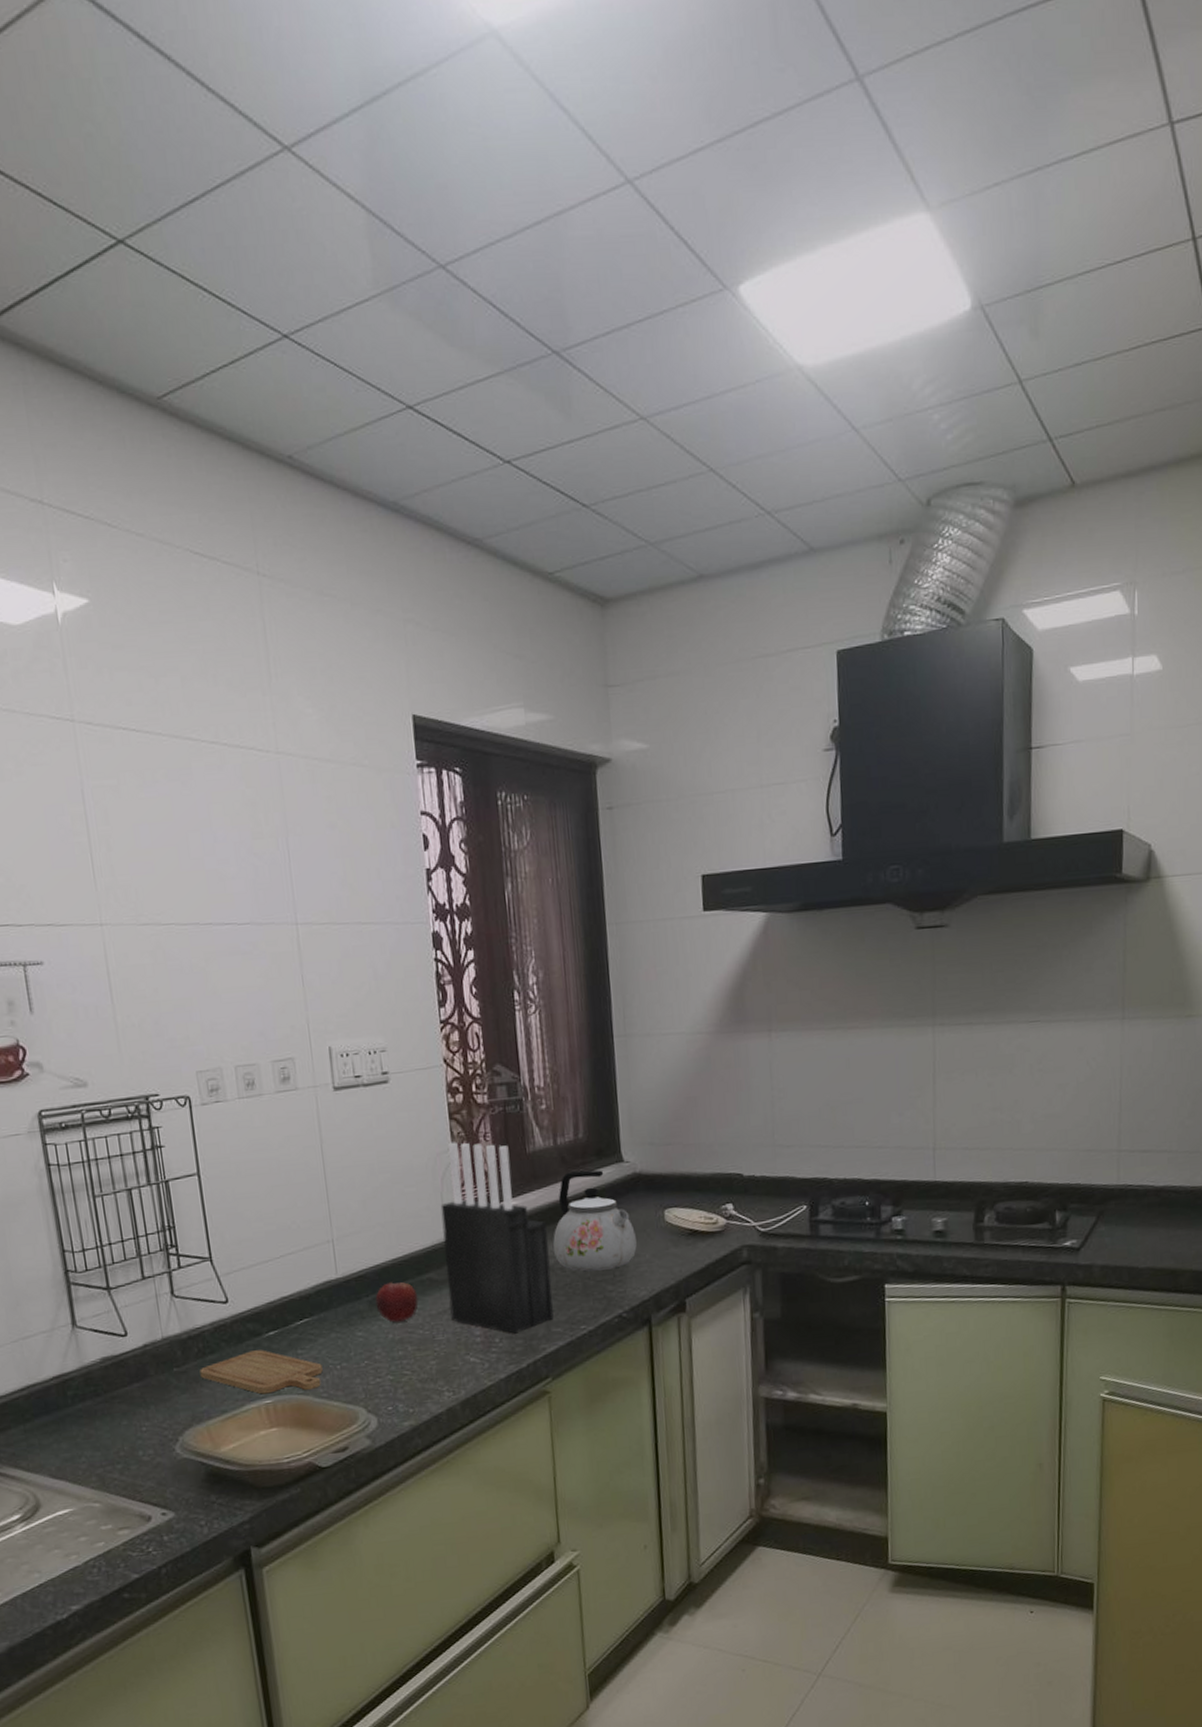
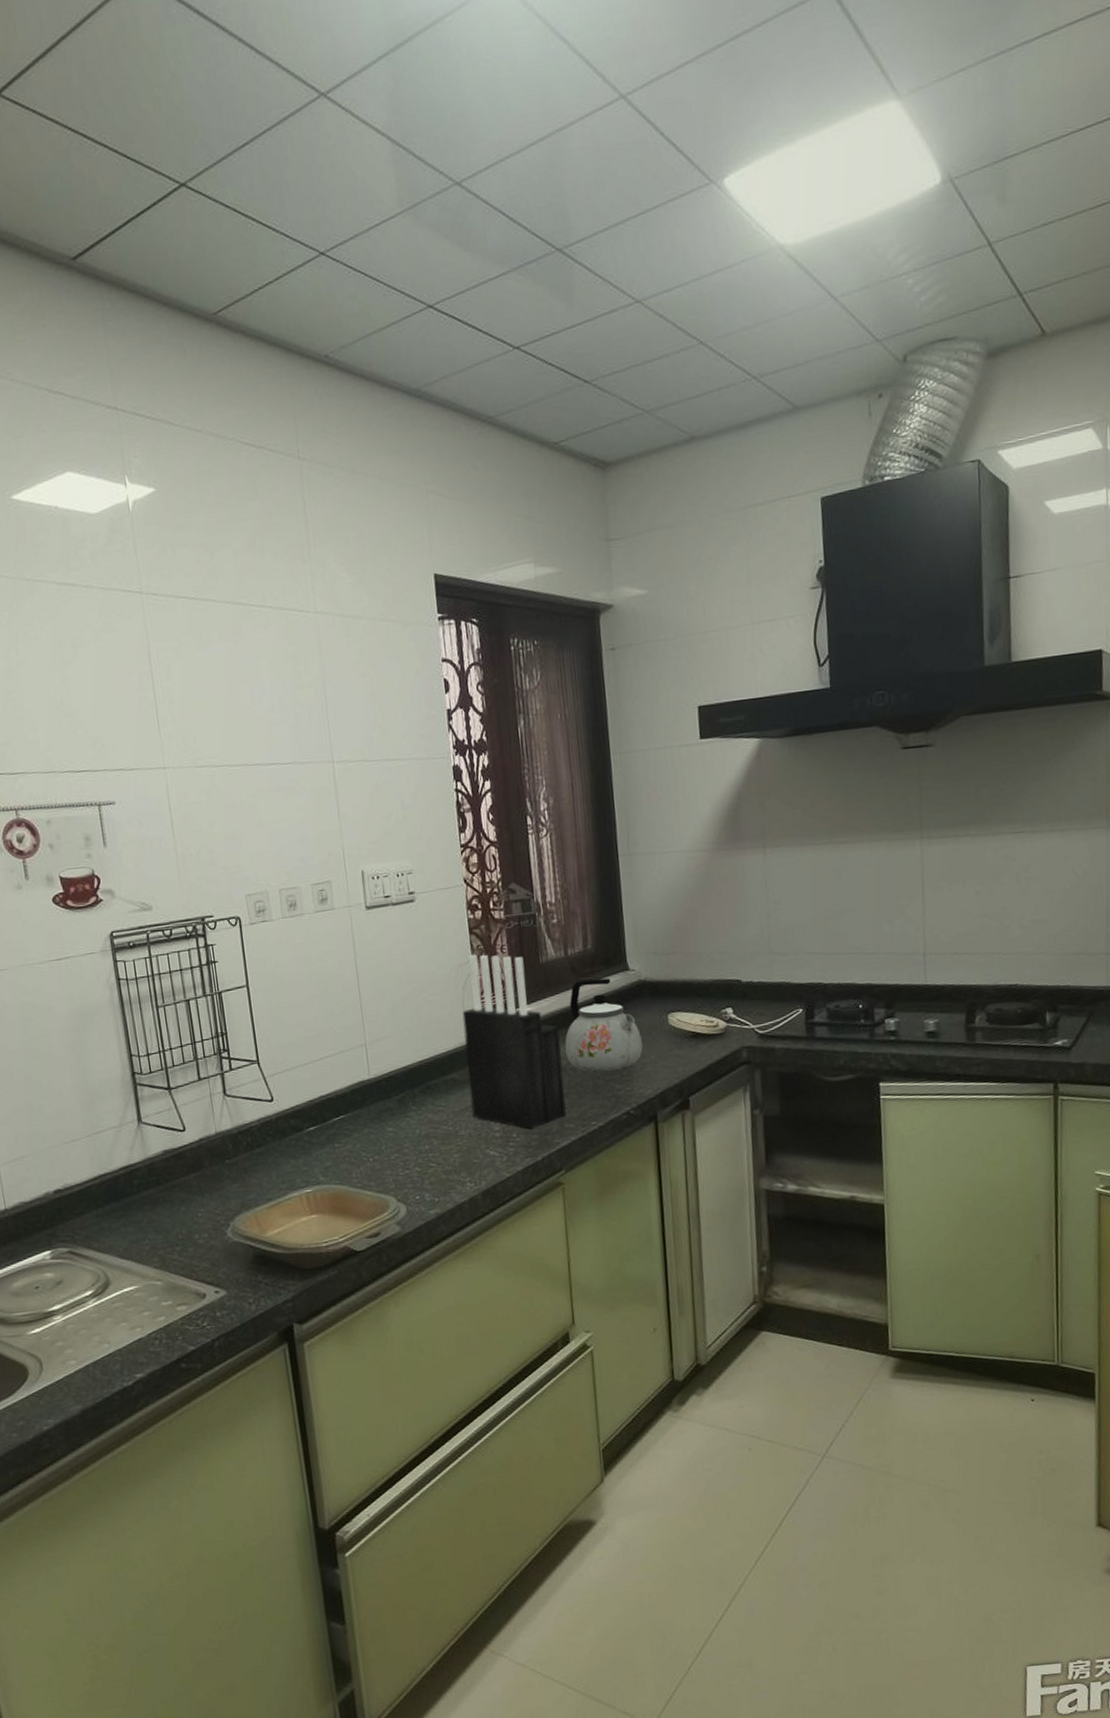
chopping board: present [199,1350,323,1395] -> none [248,1143,357,1184]
fruit: present [375,1281,419,1322] -> none [404,1081,443,1119]

